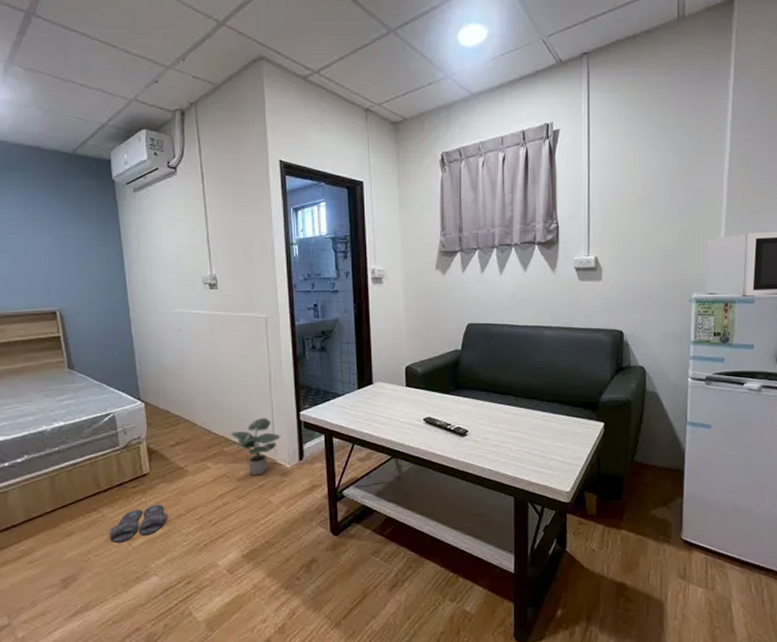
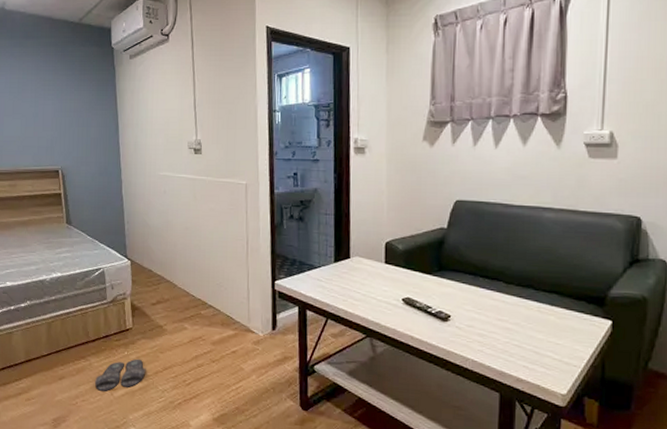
potted plant: present [231,417,281,476] -> none [208,283,256,341]

